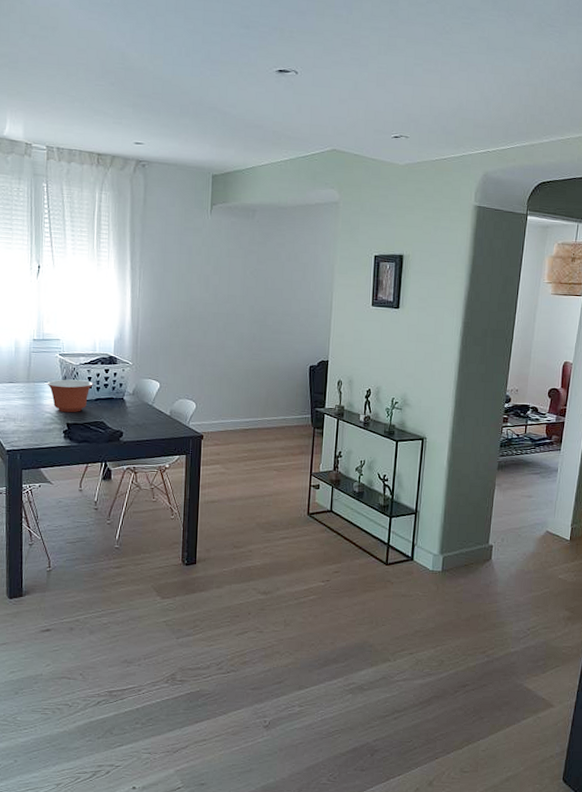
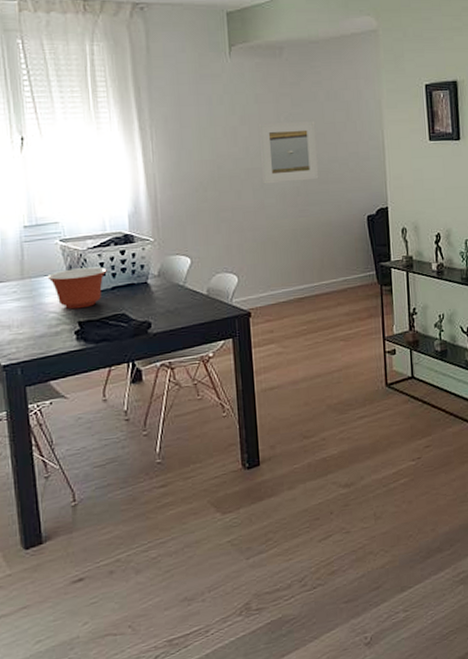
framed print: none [226,274,276,329] -> present [258,120,319,184]

